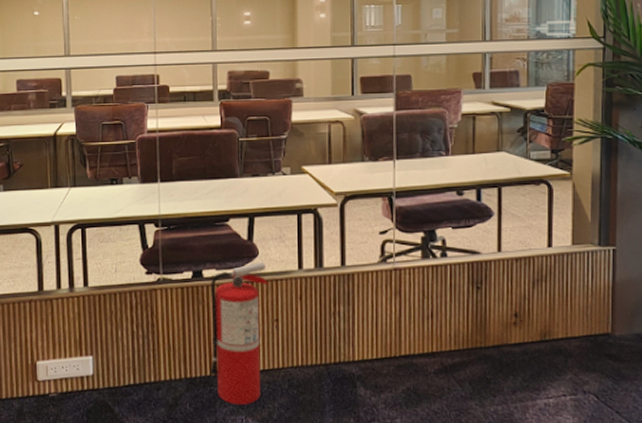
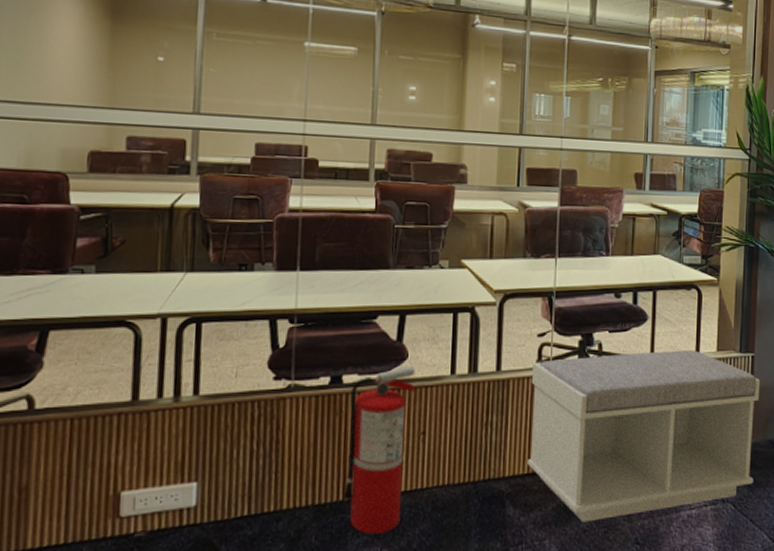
bench: none [376,244,624,405] -> present [528,350,761,523]

